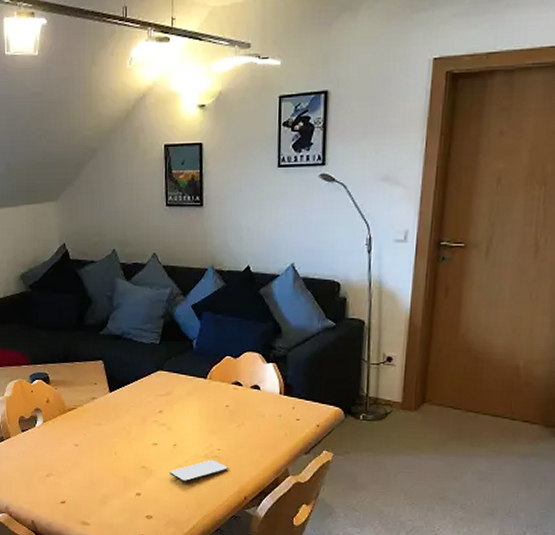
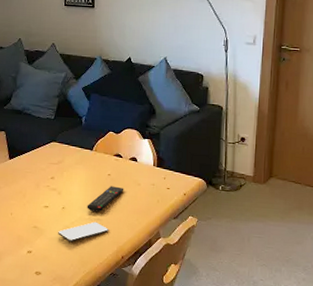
remote control: none [202,419,245,449] -> present [87,186,124,213]

